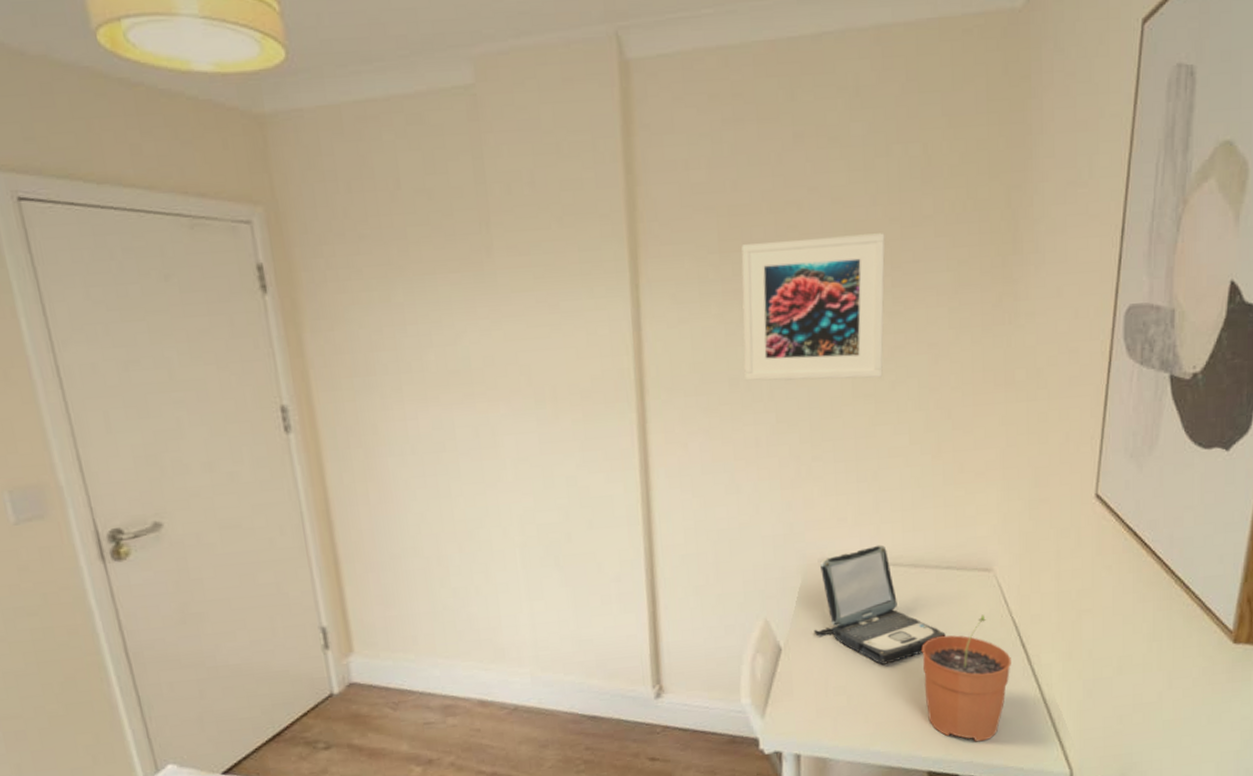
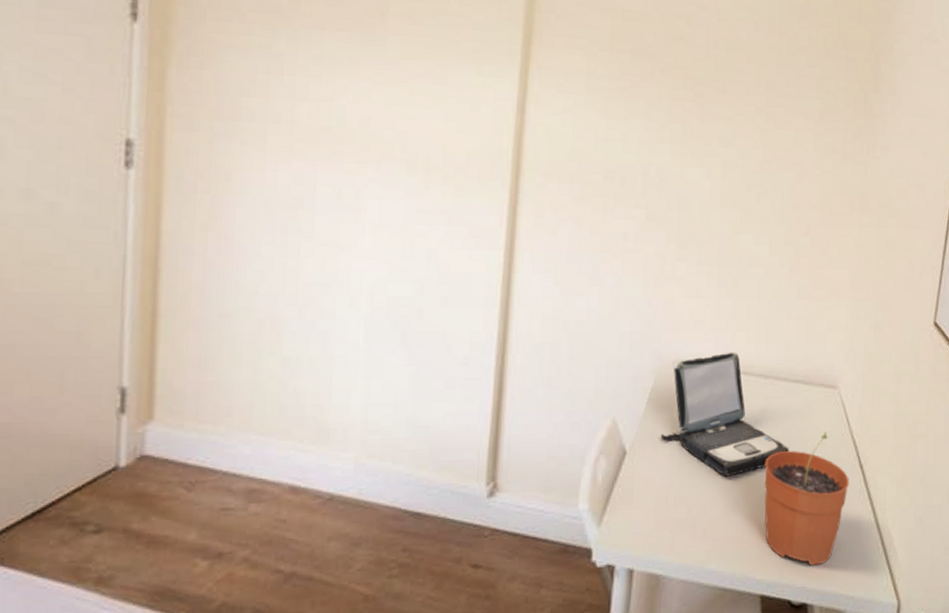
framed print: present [741,233,885,381] -> none [620,47,763,189]

